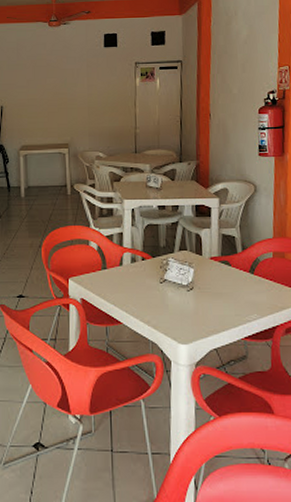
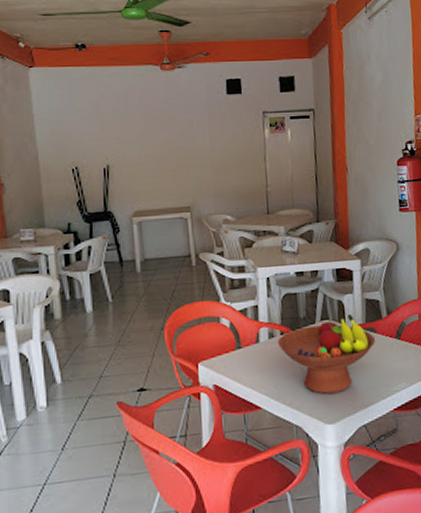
fruit bowl: none [139,245,229,318] -> present [277,313,375,395]

